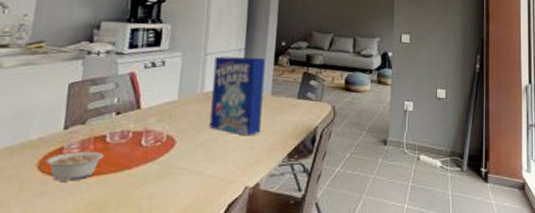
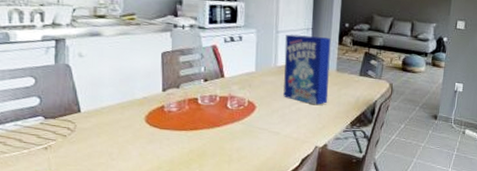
legume: present [45,151,104,181] -> none [151,110,198,134]

